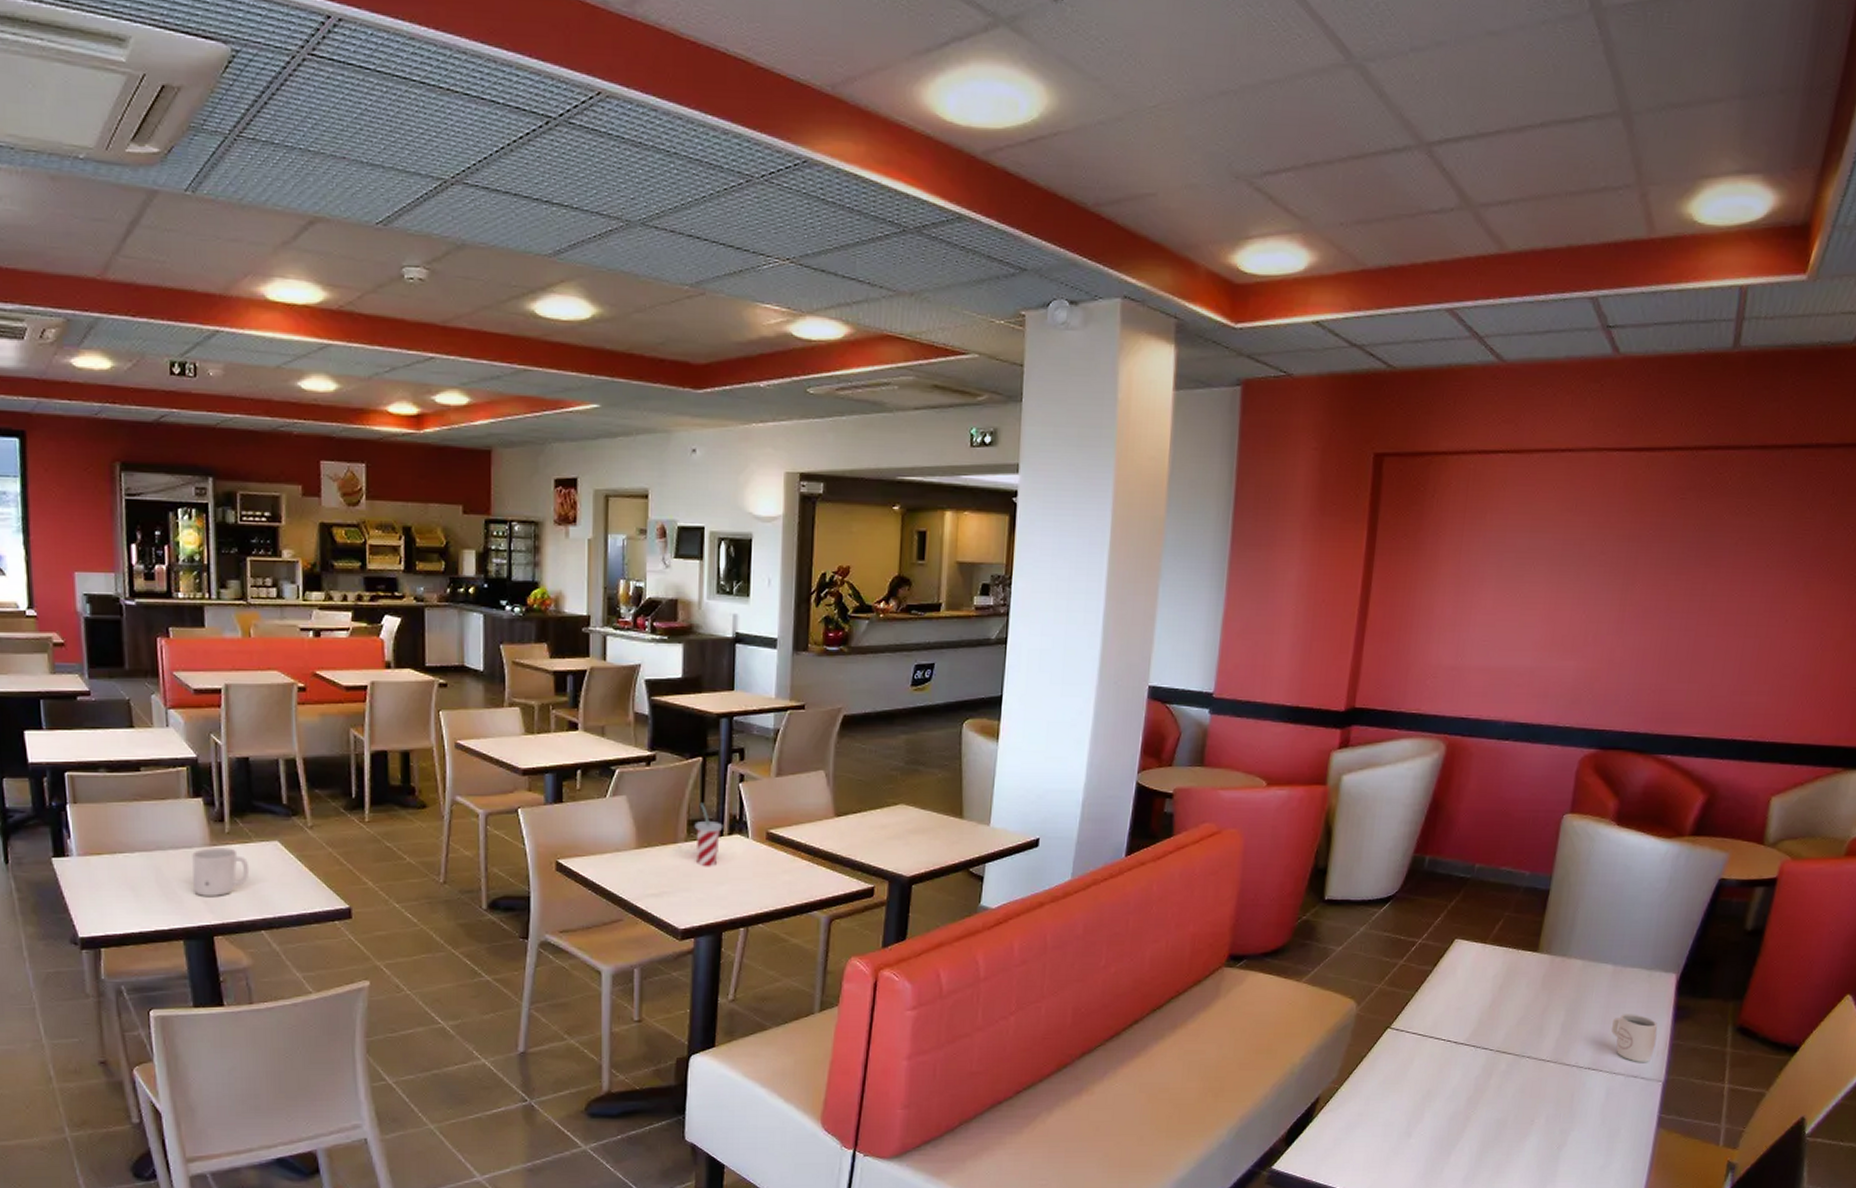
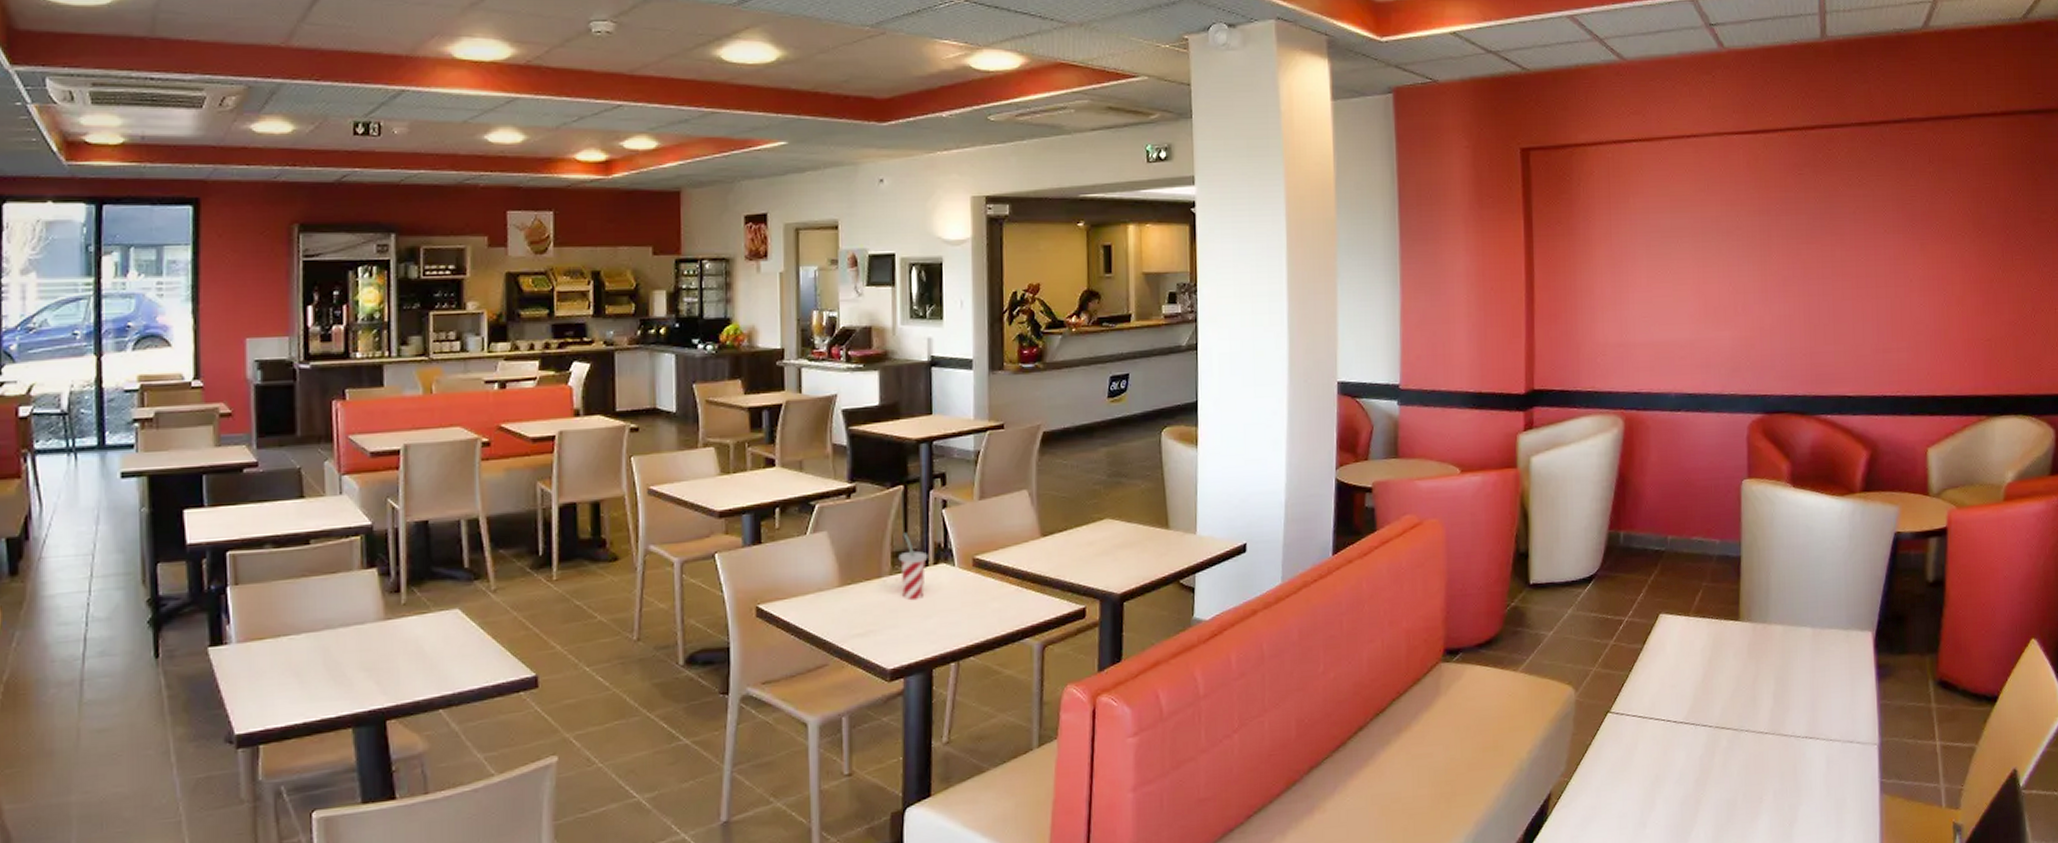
mug: present [192,848,250,896] -> none [364,620,427,677]
mug: present [1611,1014,1658,1062] -> none [1820,676,1865,727]

